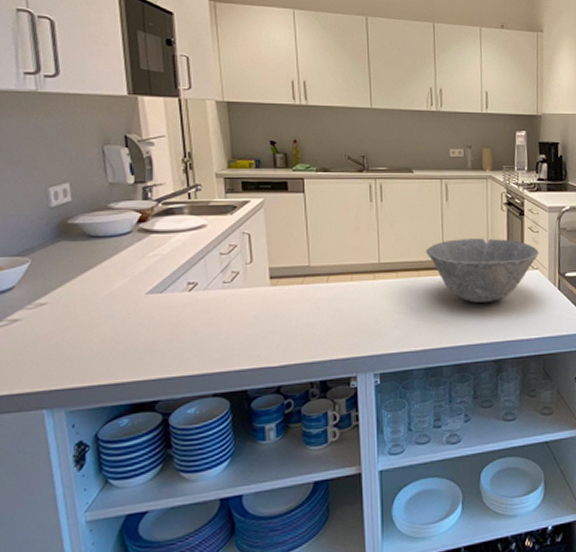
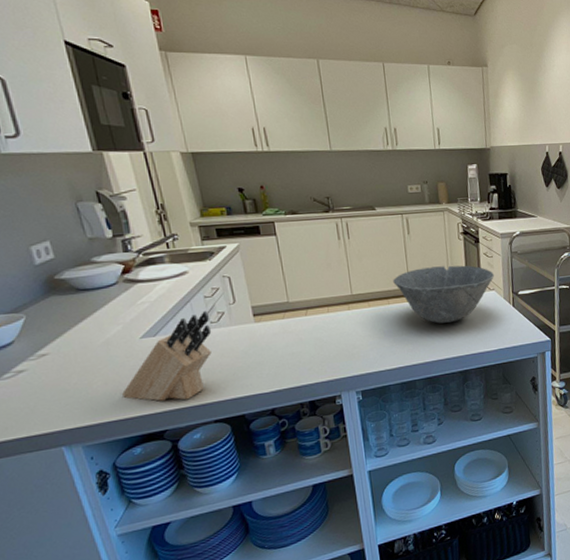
knife block: none [118,269,223,368] -> present [122,310,212,401]

